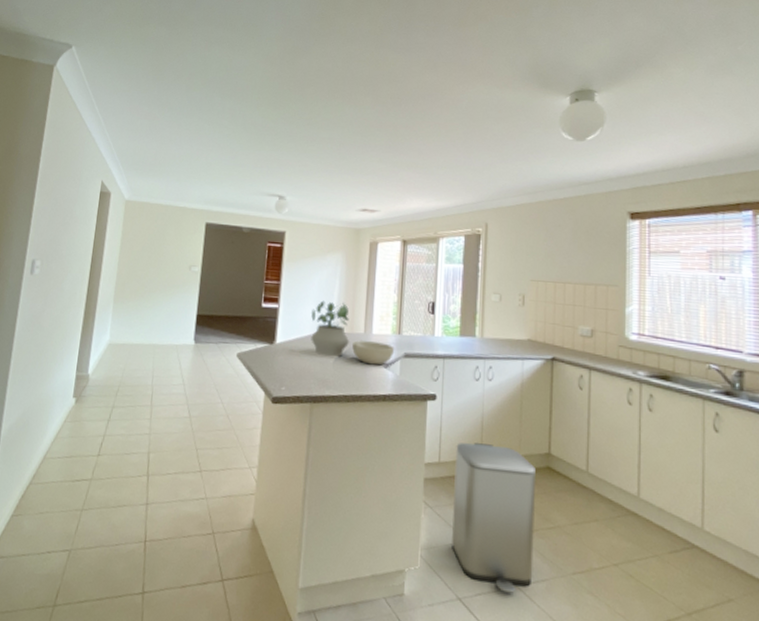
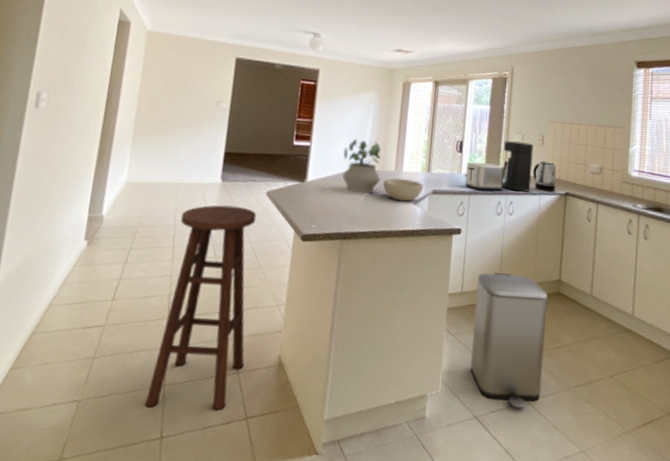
bar stool: none [128,366,228,570] -> present [145,204,257,410]
toaster: none [437,323,481,355] -> present [464,161,504,191]
coffee maker: none [479,301,513,356] -> present [502,141,534,192]
kettle: none [514,322,541,357] -> present [533,160,557,193]

